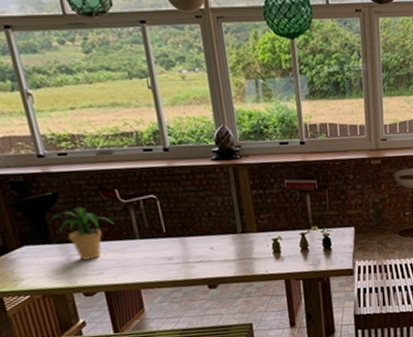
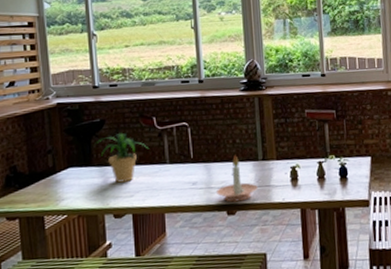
candle holder: none [194,227,239,276] -> present [216,154,258,202]

